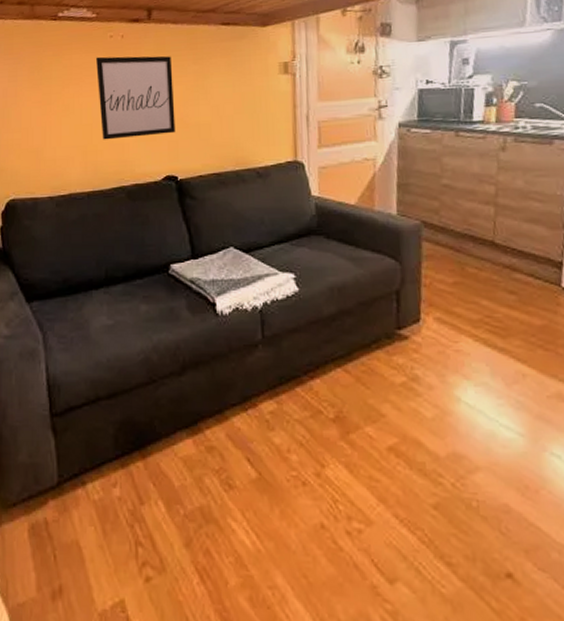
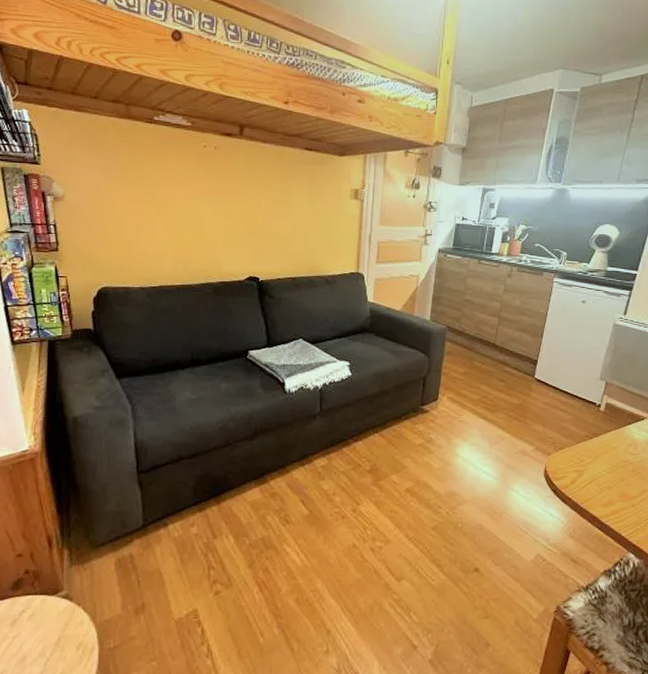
wall art: present [95,56,176,140] -> none [189,164,260,241]

